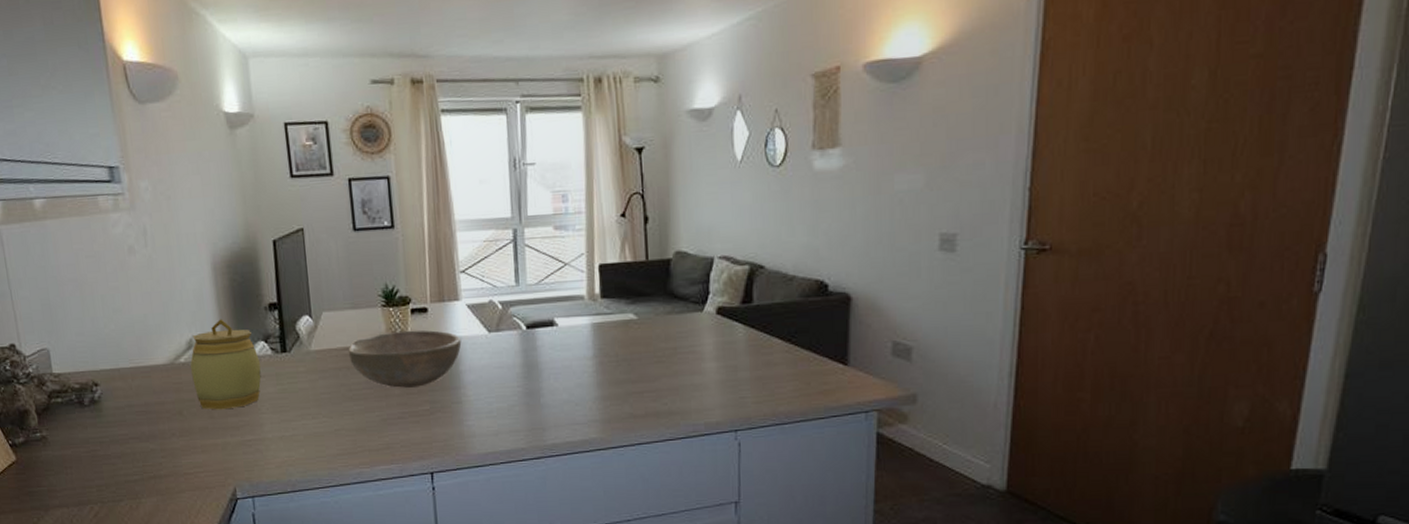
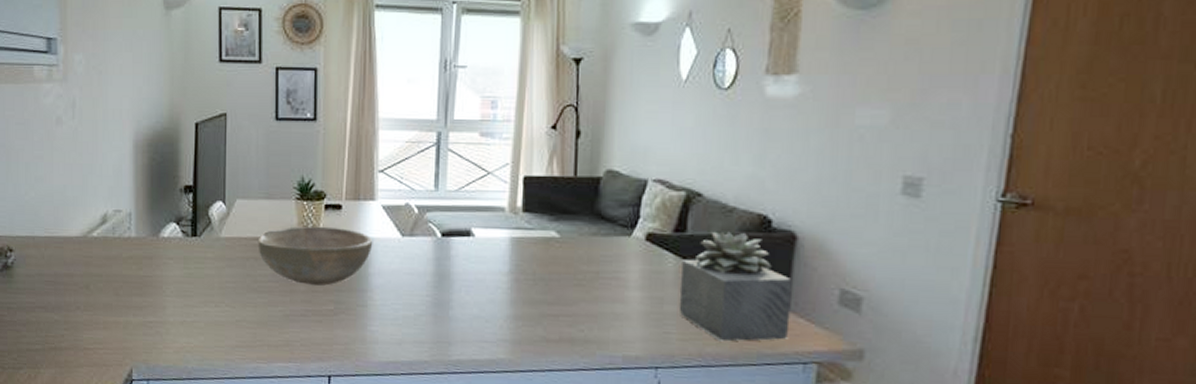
jar: present [190,319,261,410] -> none [101,197,169,288]
succulent plant: none [751,298,851,400] -> present [679,231,792,342]

